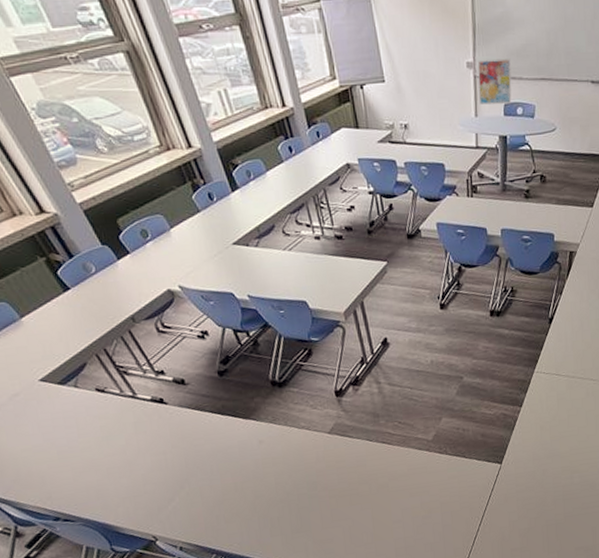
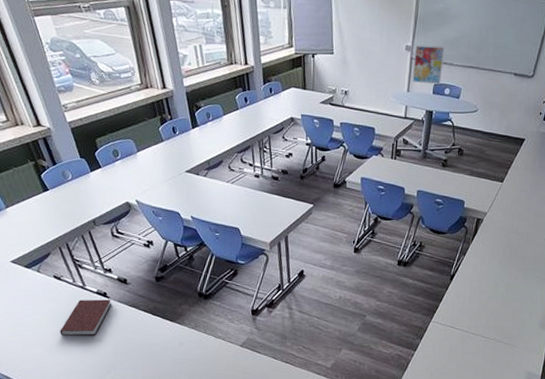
notebook: none [115,406,172,456] -> present [60,299,112,336]

